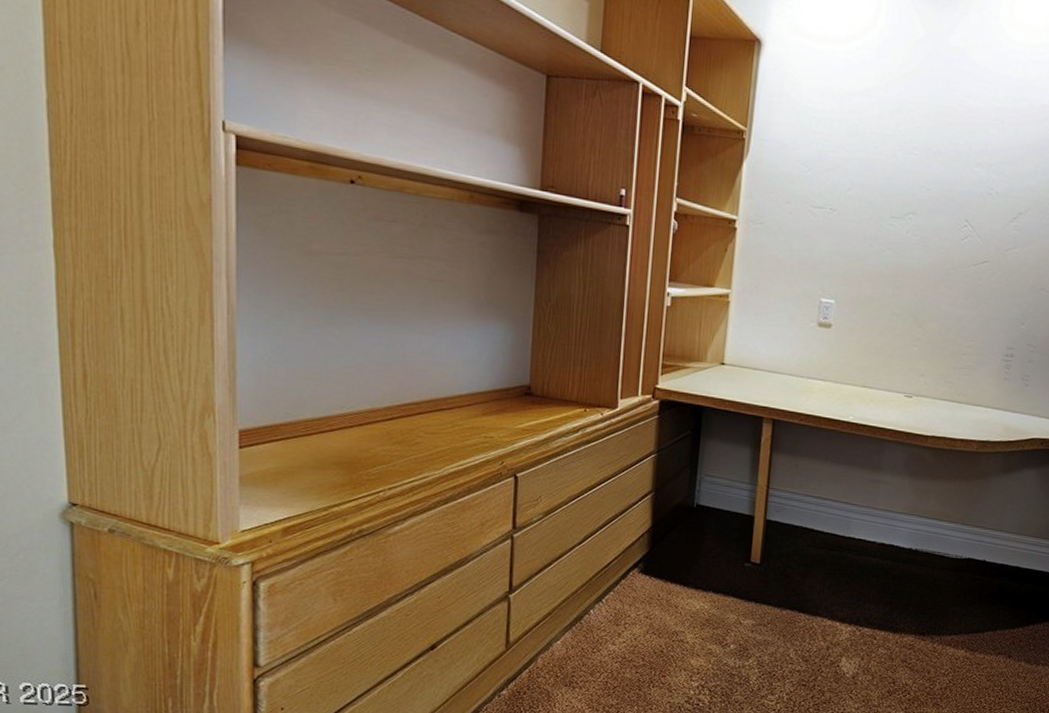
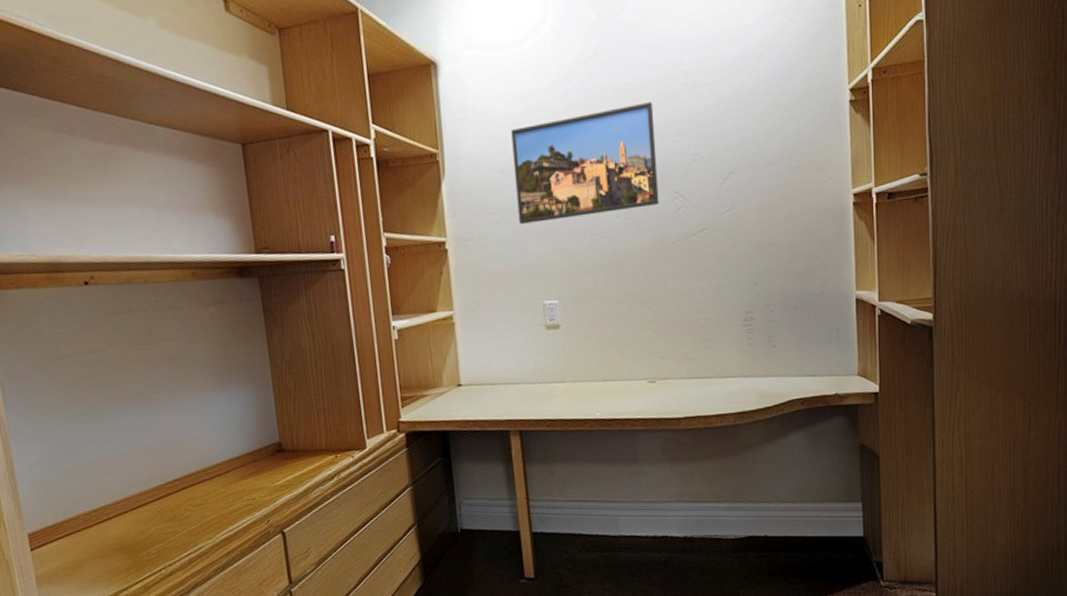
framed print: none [812,124,962,229] -> present [511,102,659,224]

